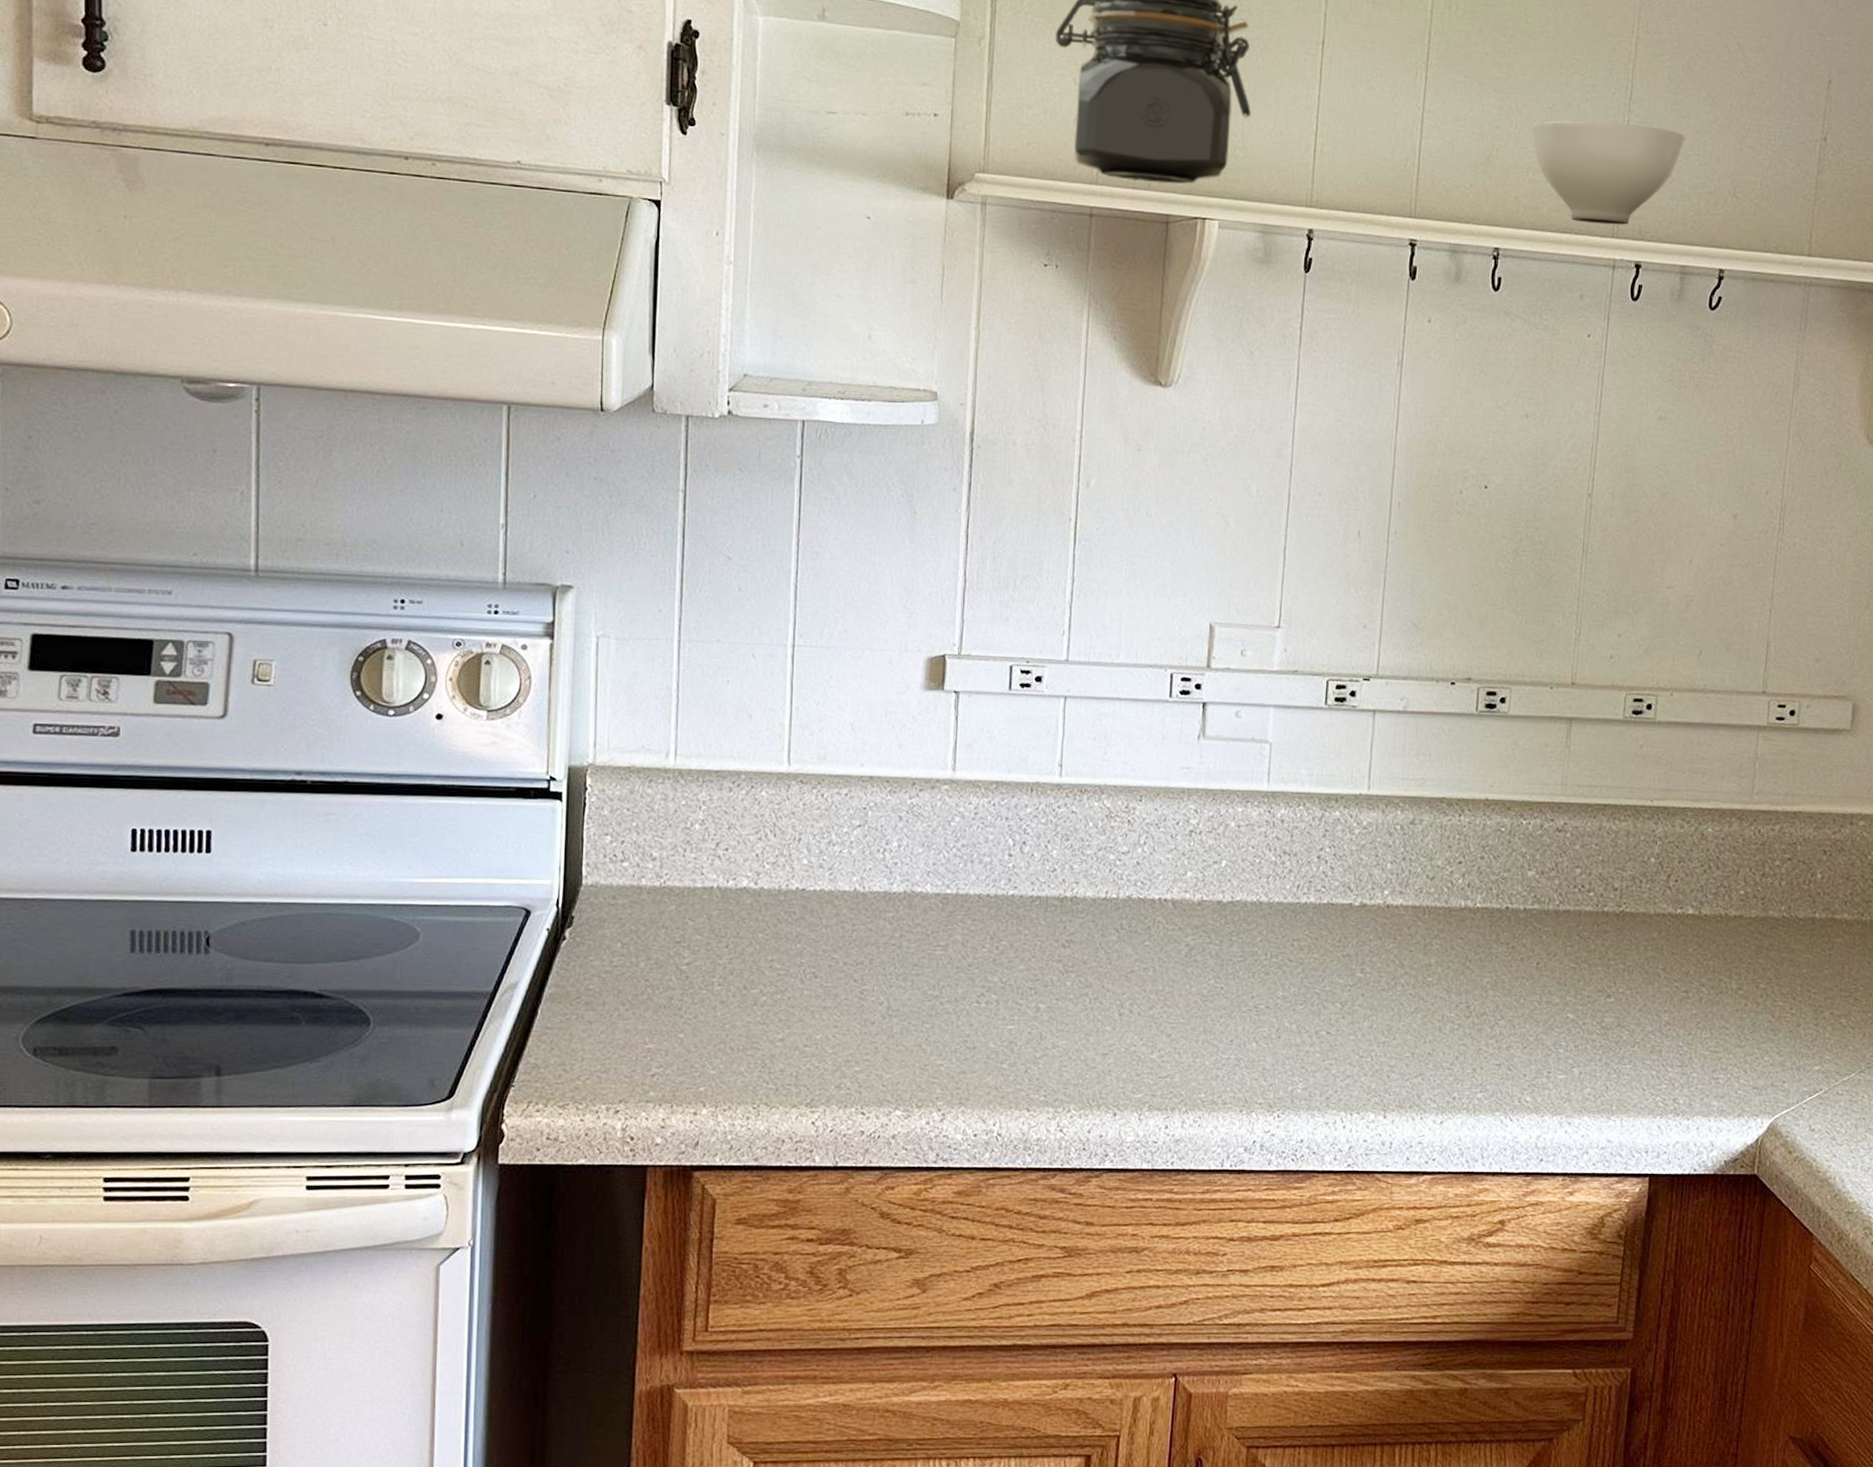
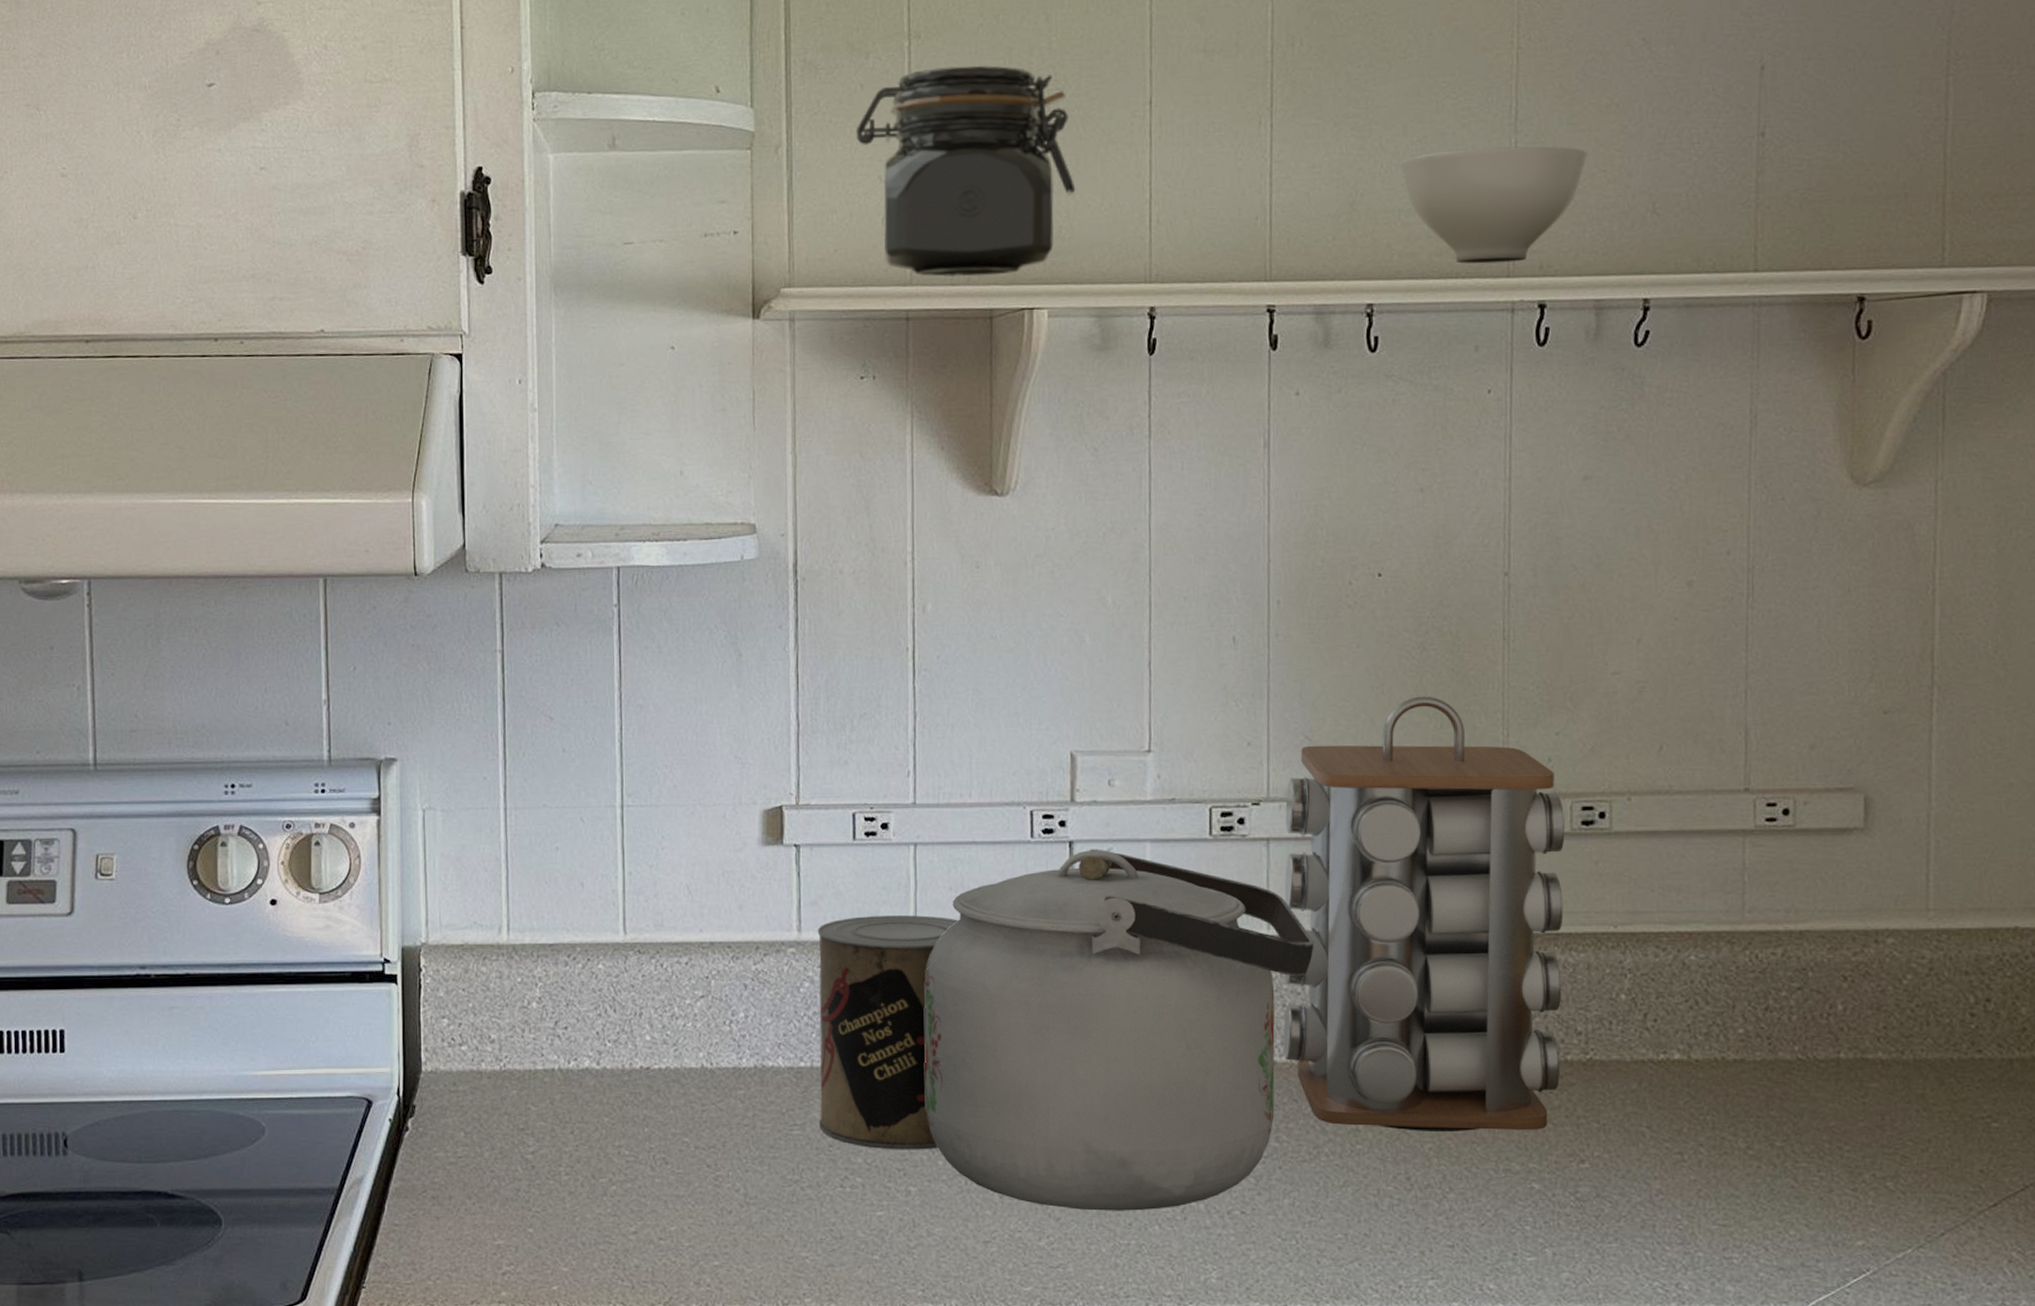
tin can: none [960,759,1100,972] -> present [817,915,959,1150]
kettle: none [1058,710,1406,1030] -> present [924,849,1314,1211]
spice rack: none [1373,595,1619,969] -> present [1283,696,1565,1131]

